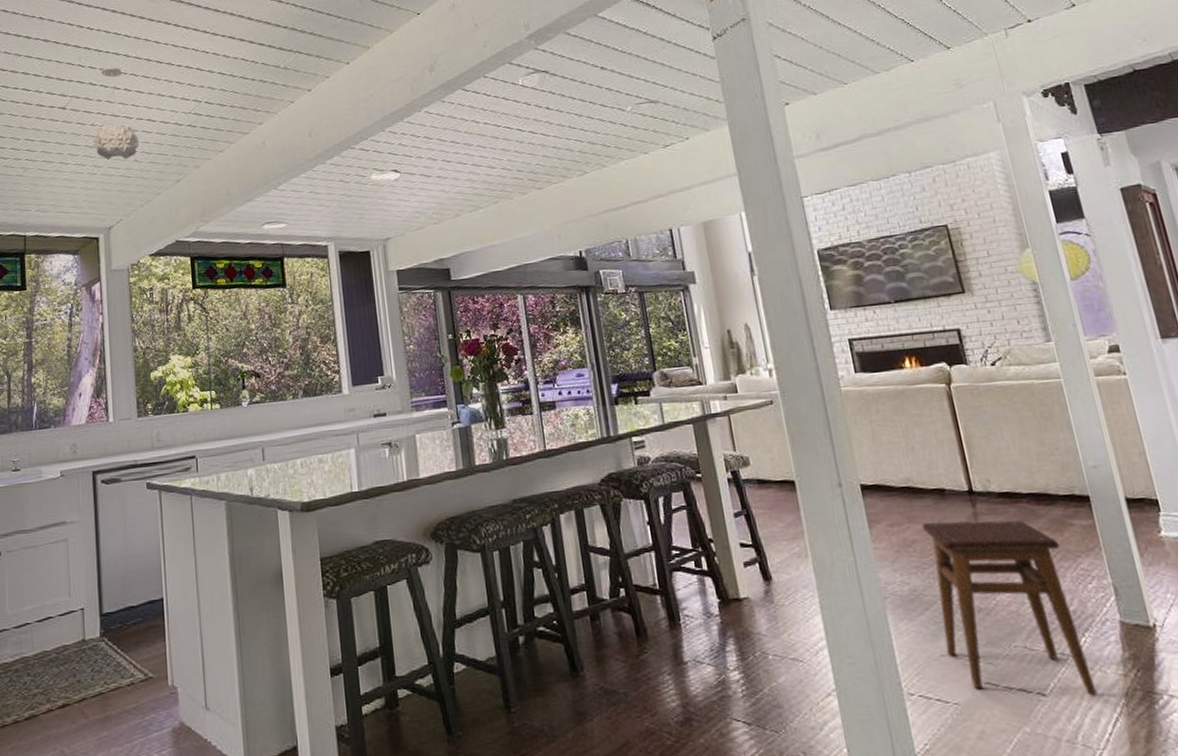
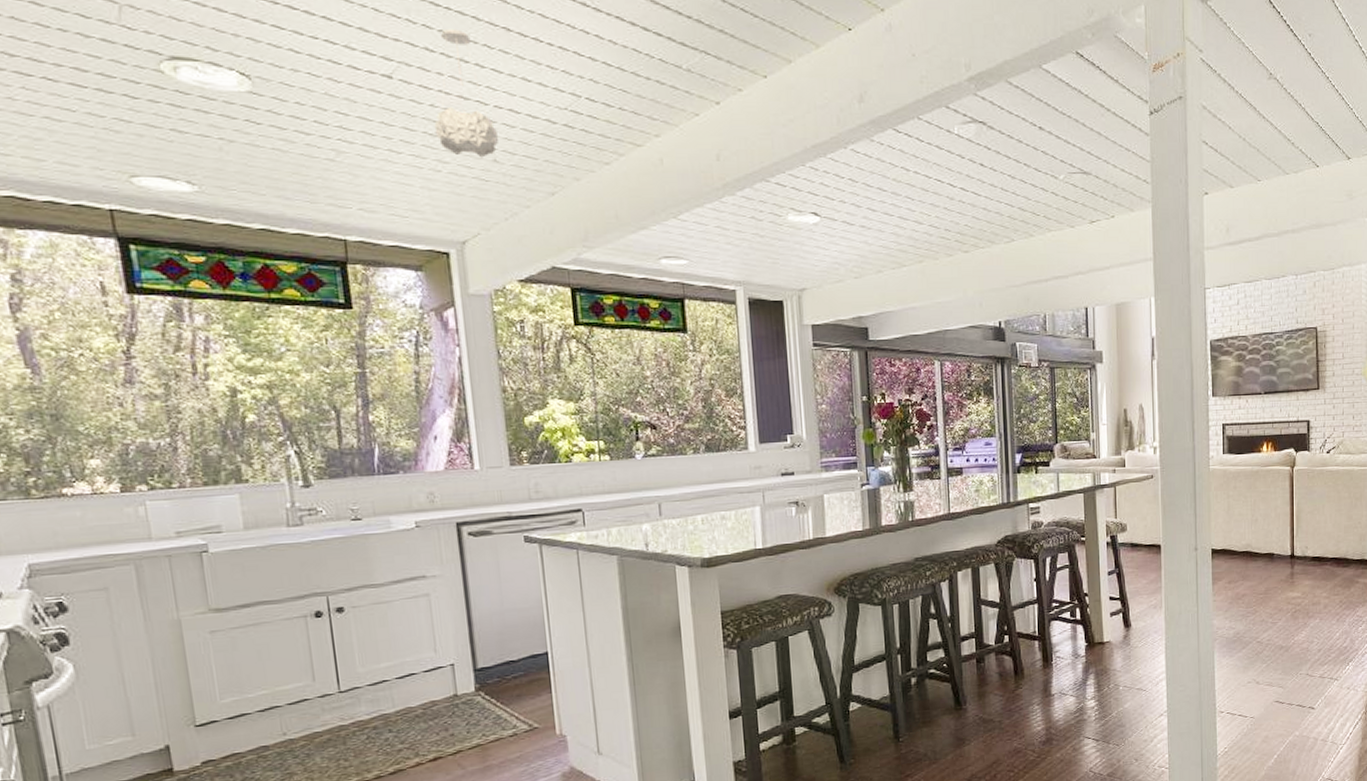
stool: present [921,520,1098,695] -> none [1252,579,1349,707]

